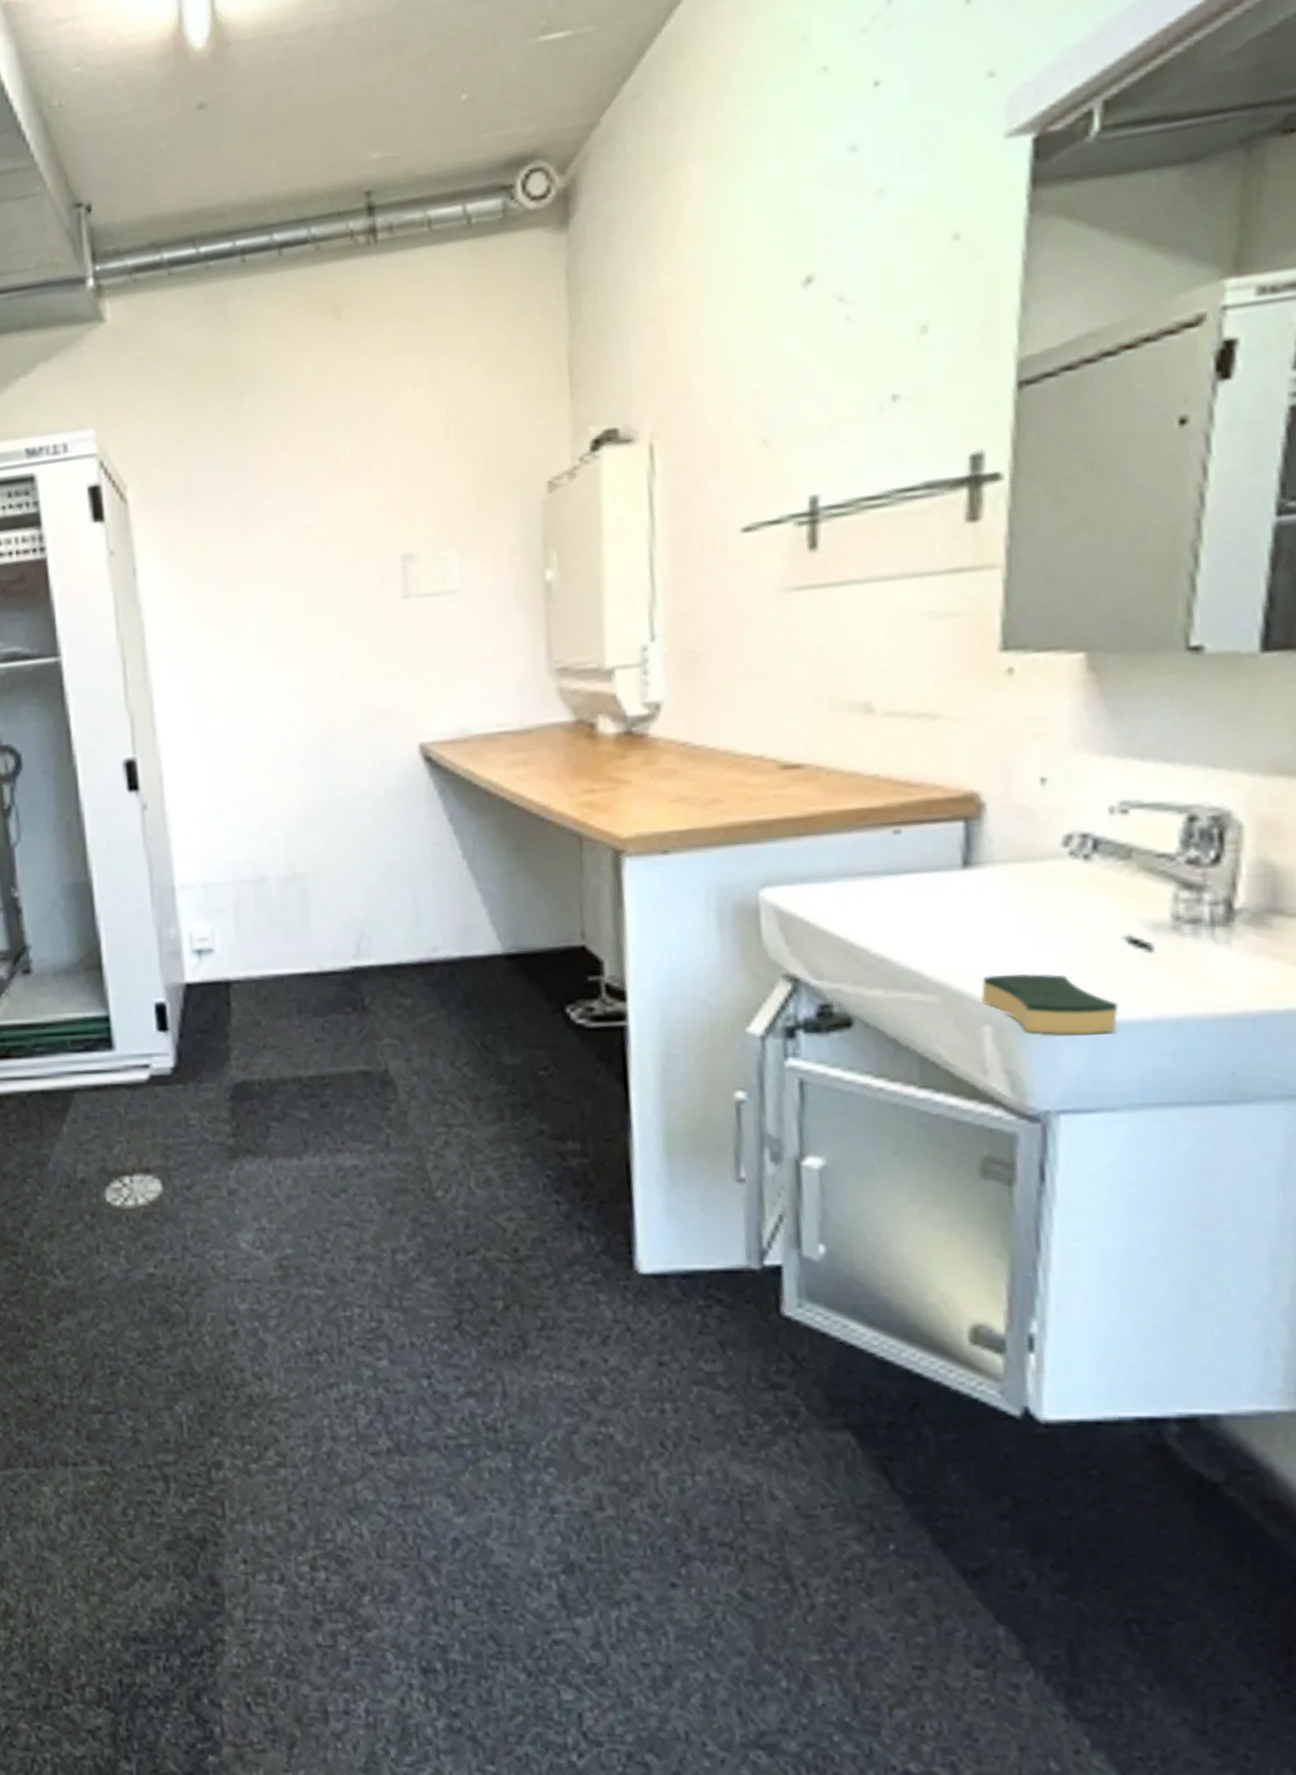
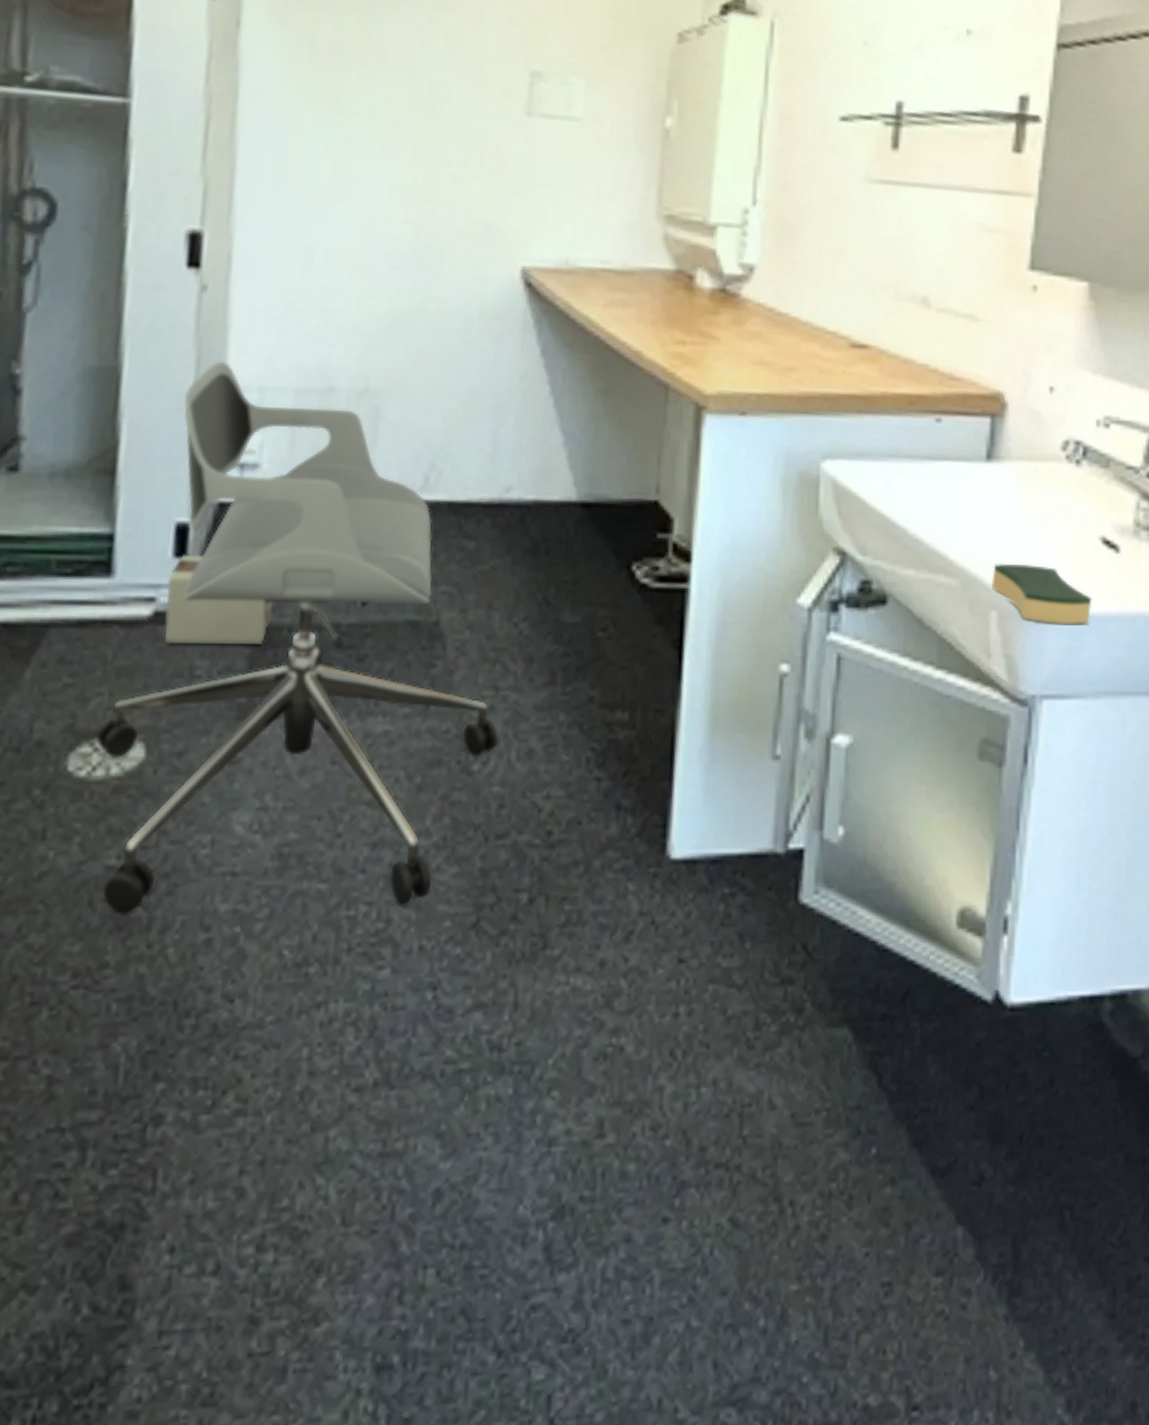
office chair: none [123,867,458,1309] -> present [97,362,499,913]
box: none [156,1028,244,1101] -> present [165,555,275,645]

